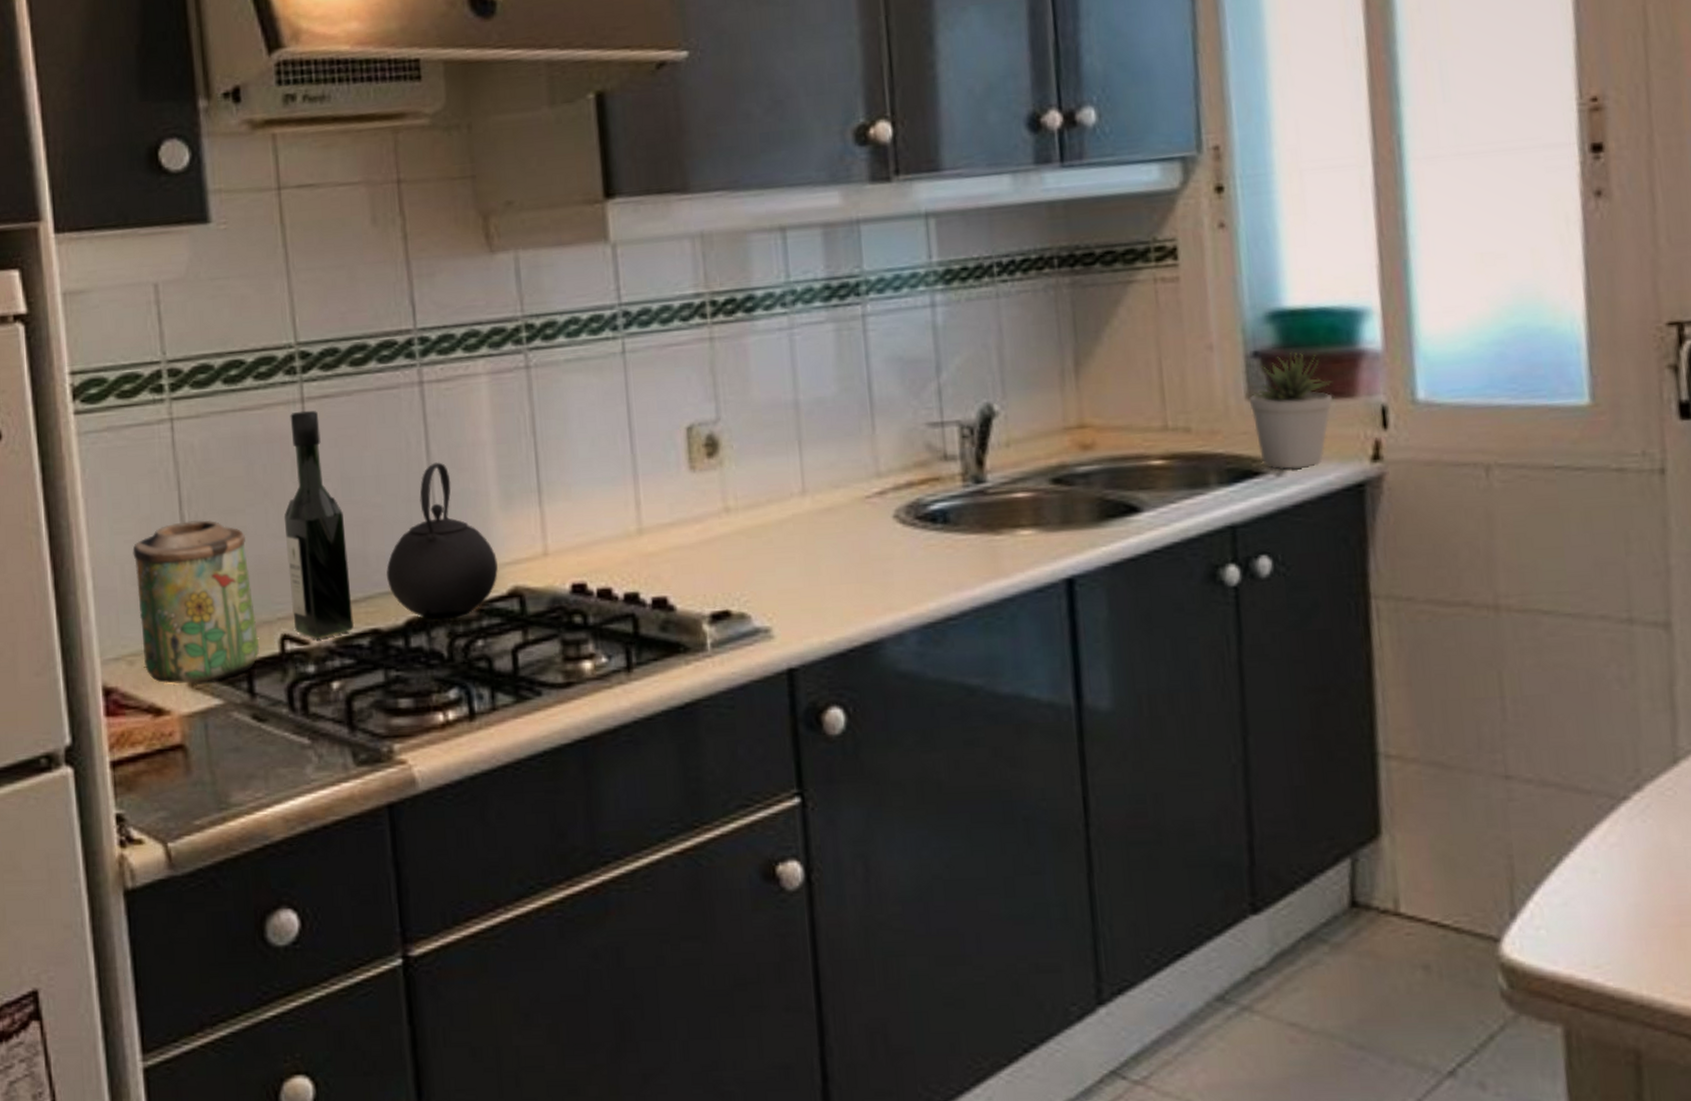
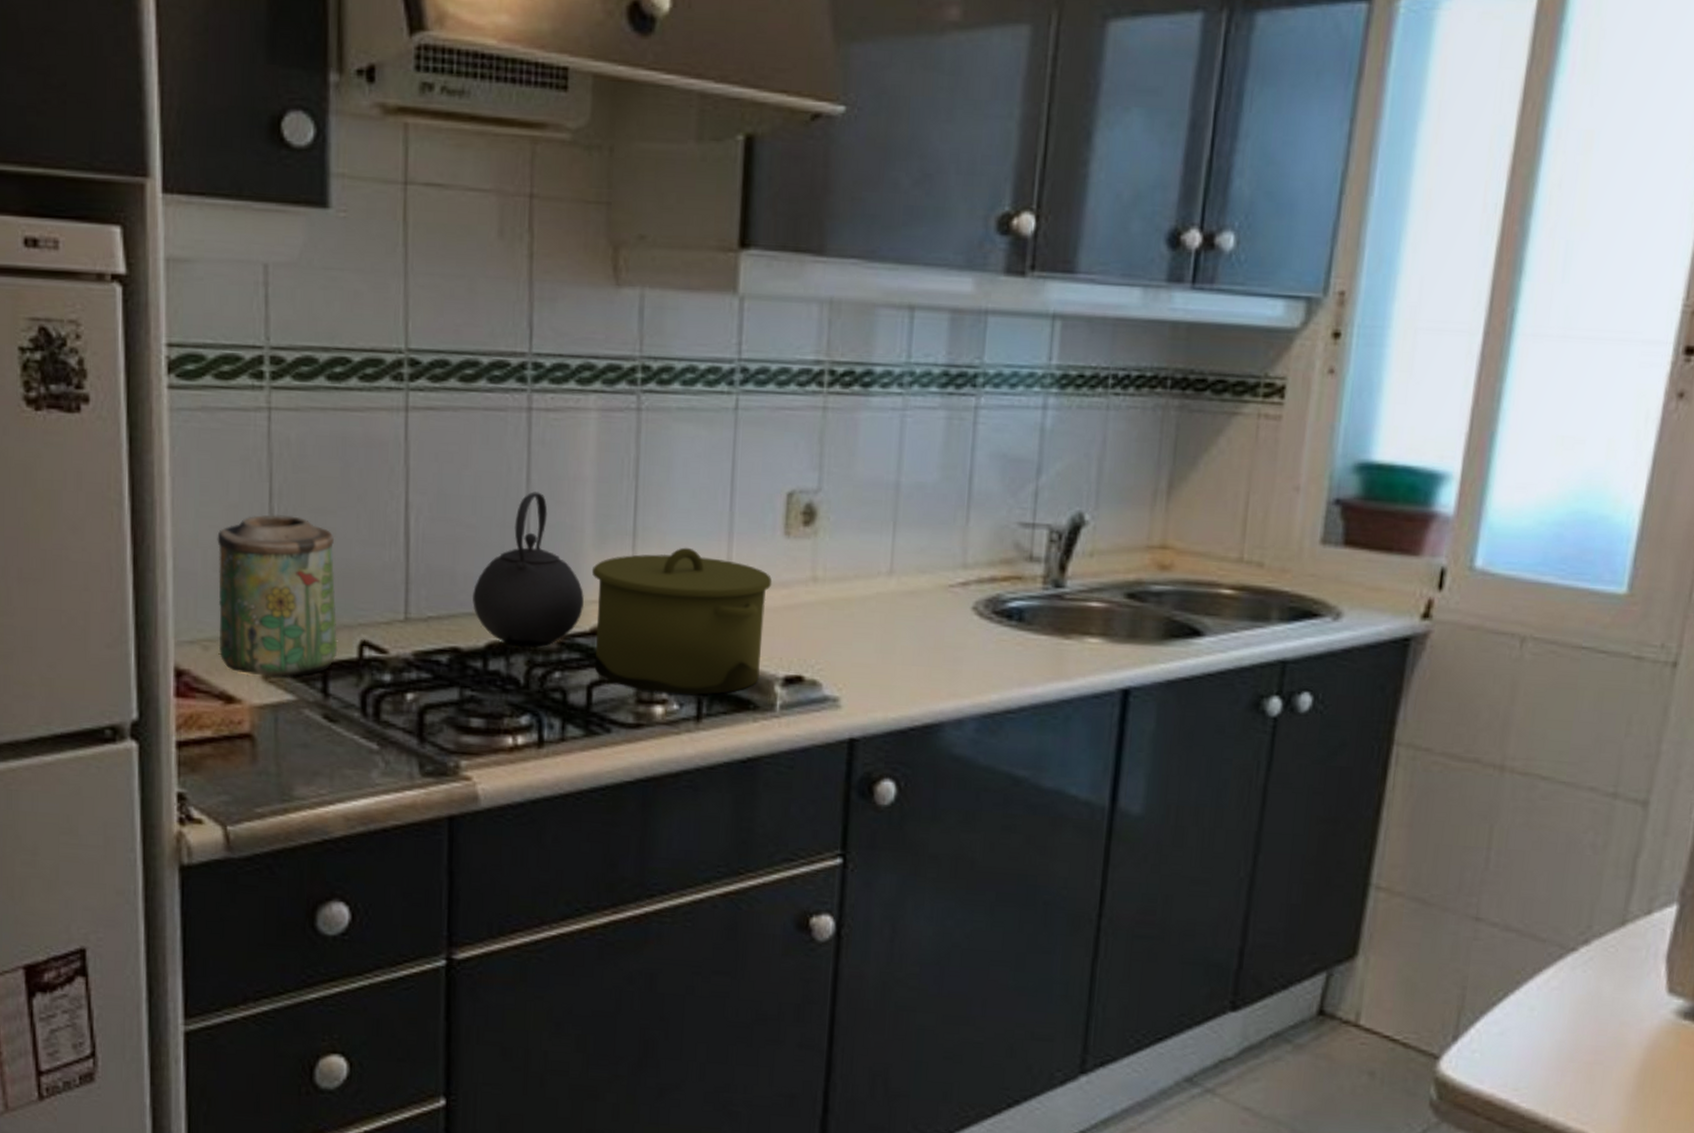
bottle: present [283,410,354,639] -> none [373,419,436,650]
cooking pot: none [501,496,685,648] -> present [591,547,773,695]
potted plant: present [1249,351,1333,469] -> none [1321,504,1403,618]

